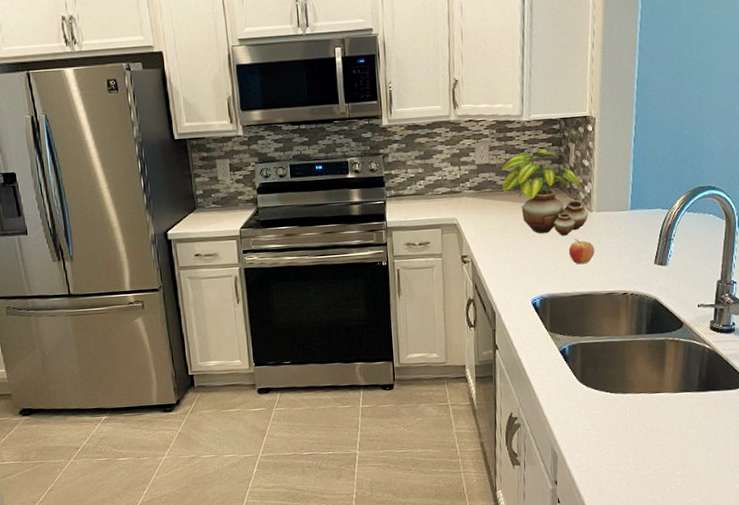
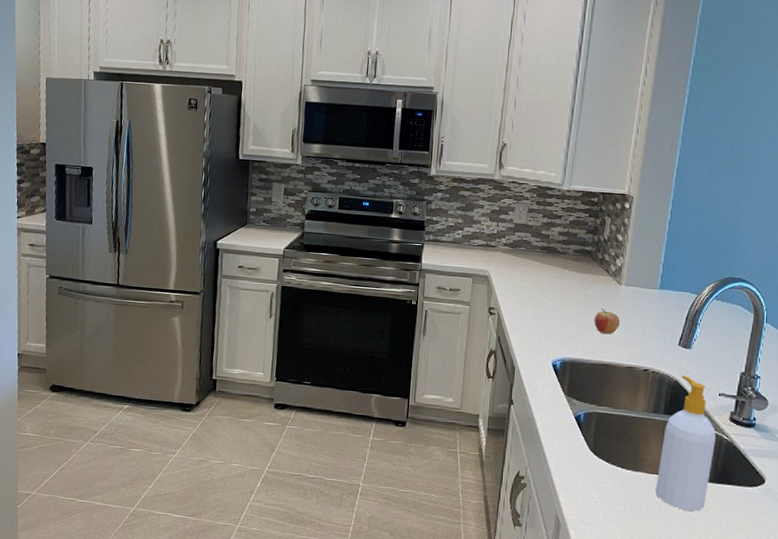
potted plant: present [501,149,589,236] -> none [536,218,618,304]
soap bottle: none [644,292,699,422] -> present [655,375,717,511]

